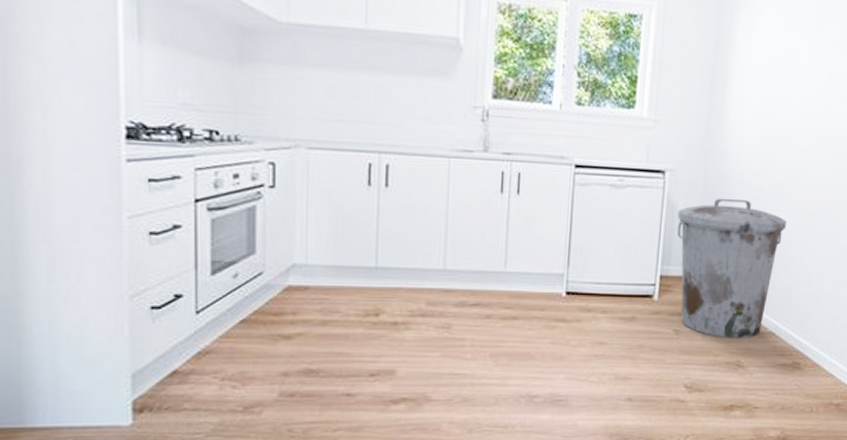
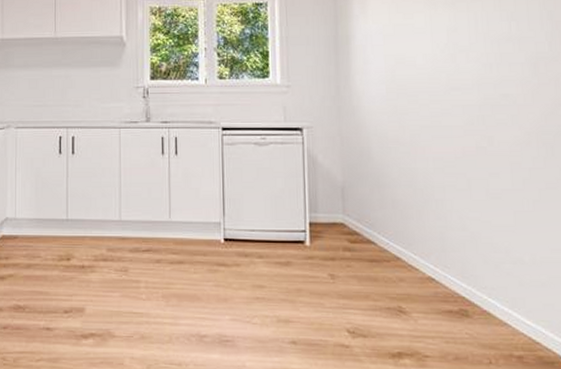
trash can: present [677,198,787,338] -> none [319,149,429,283]

